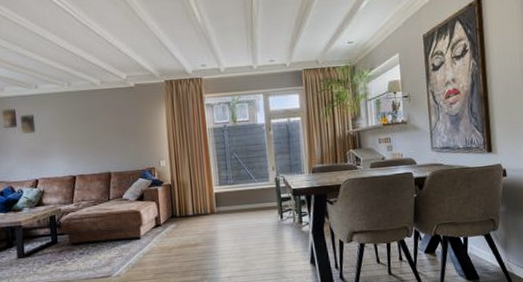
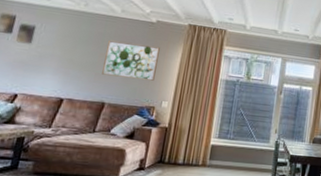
wall art: none [98,109,148,147] -> present [102,39,160,81]

